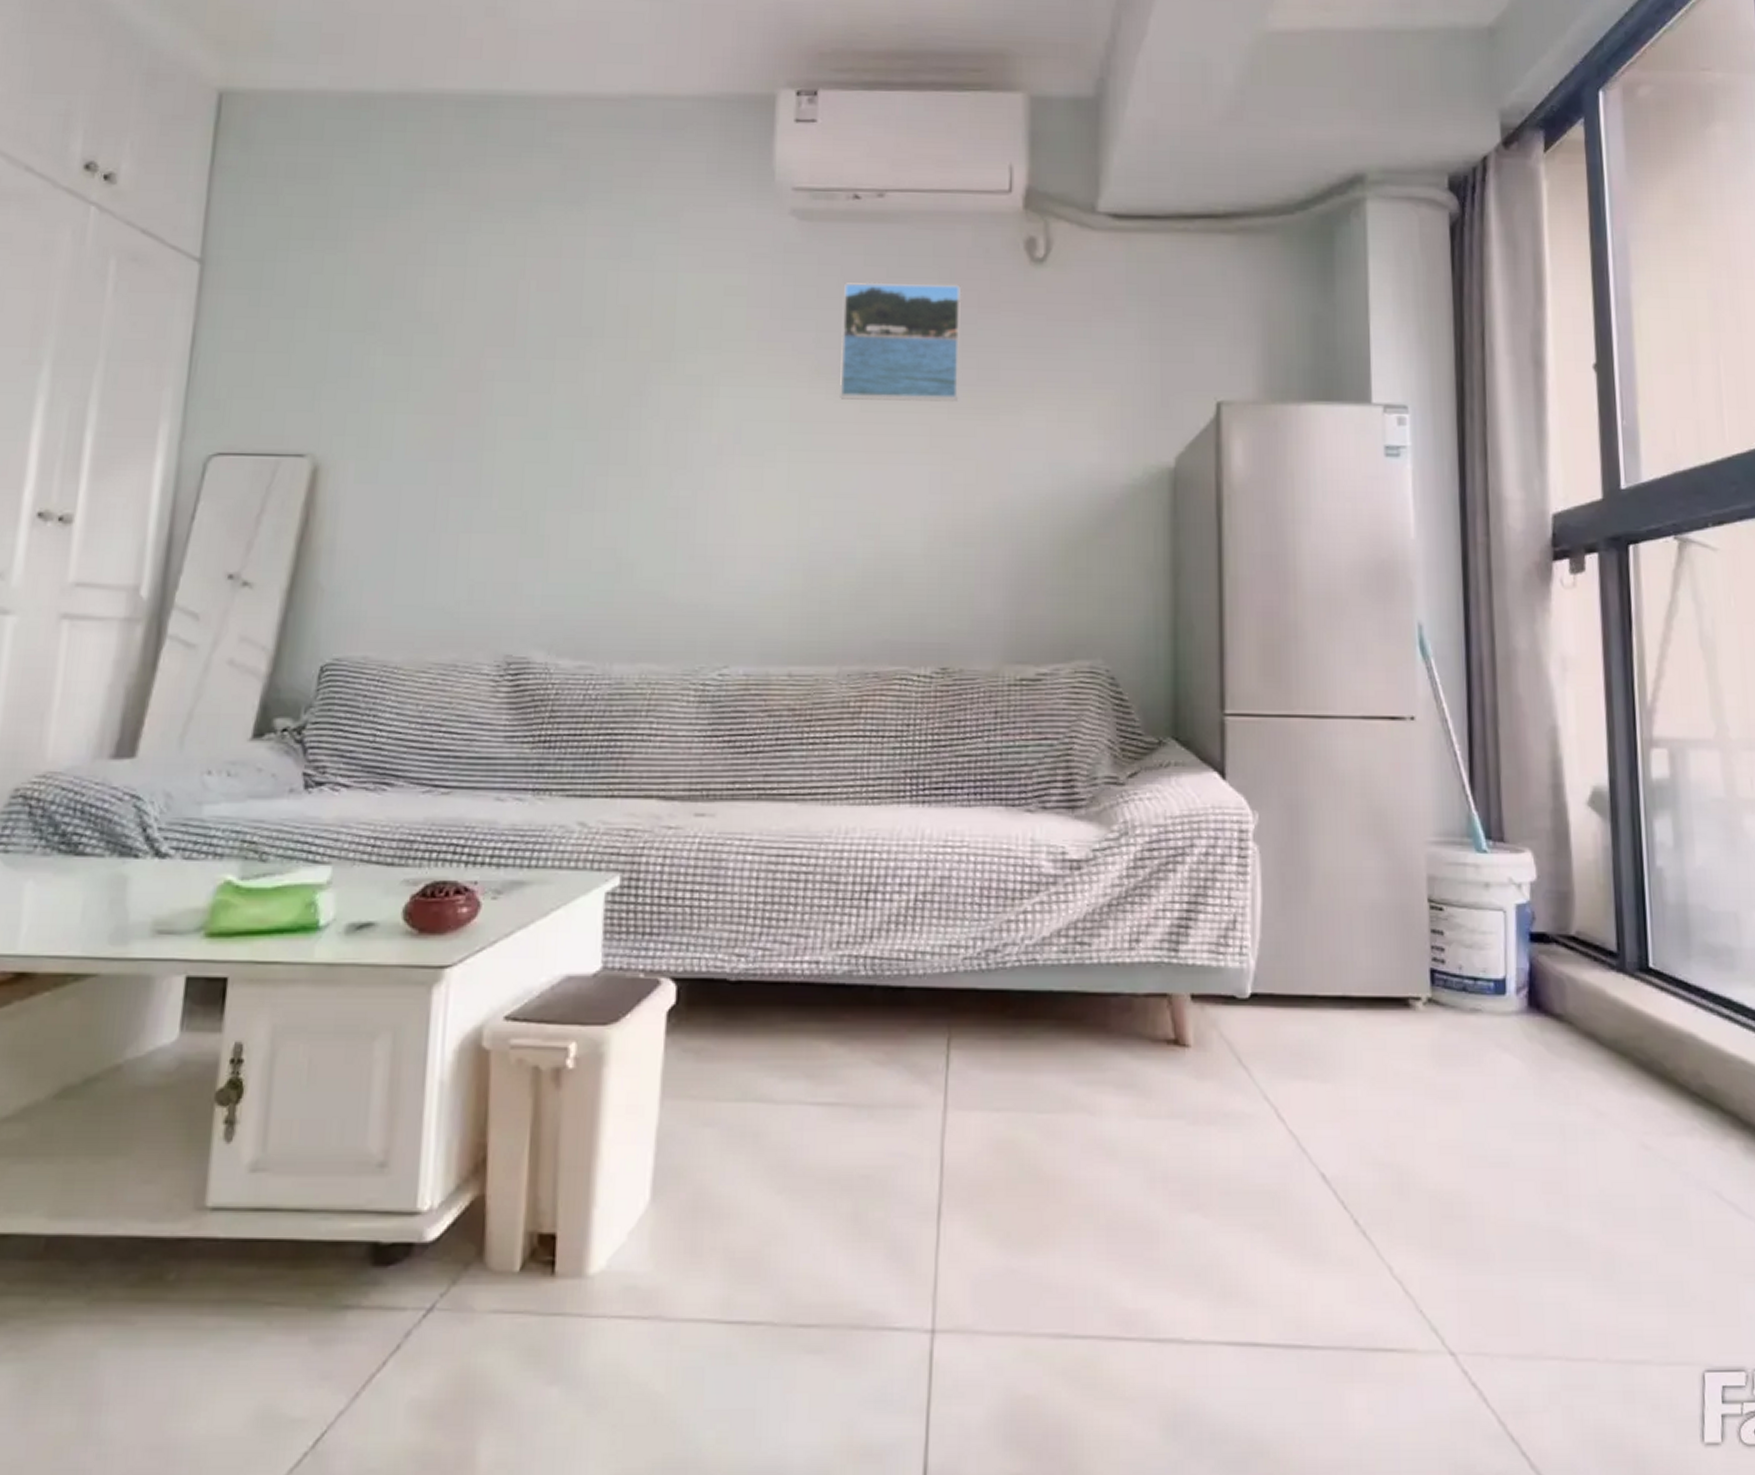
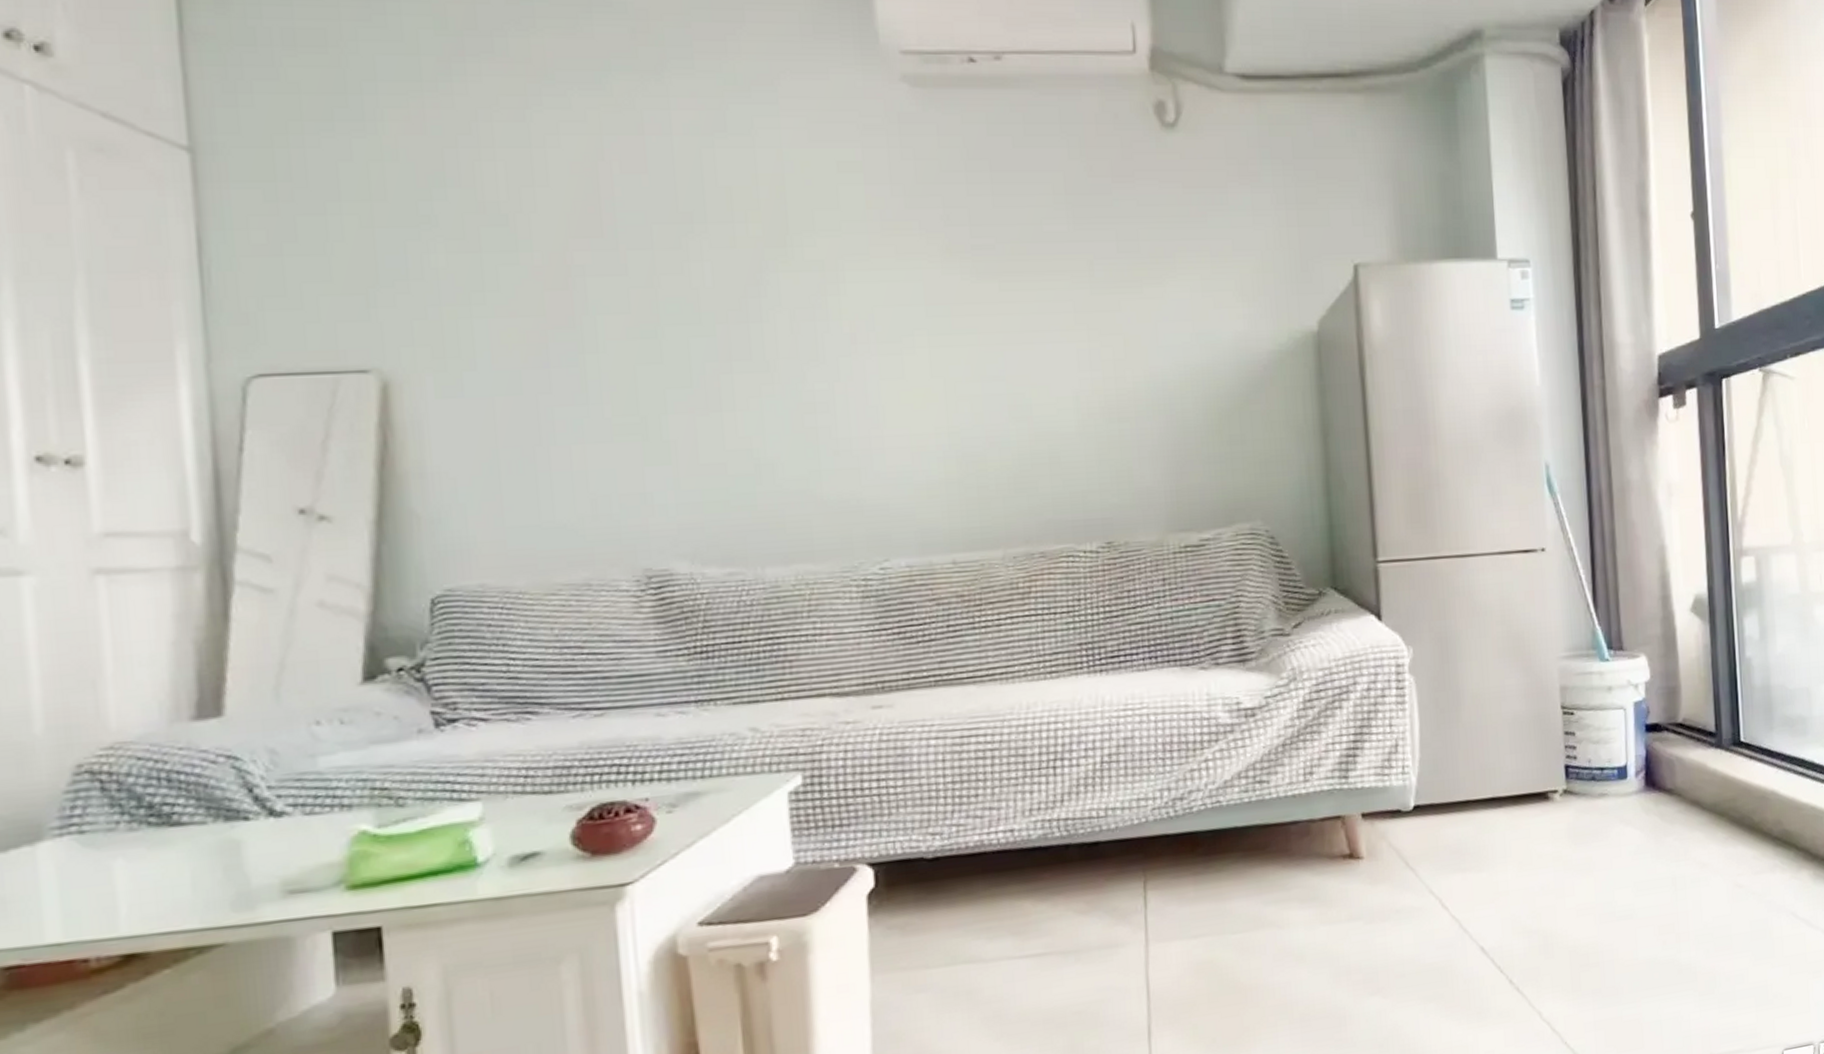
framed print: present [838,282,962,402] -> none [968,153,1099,279]

